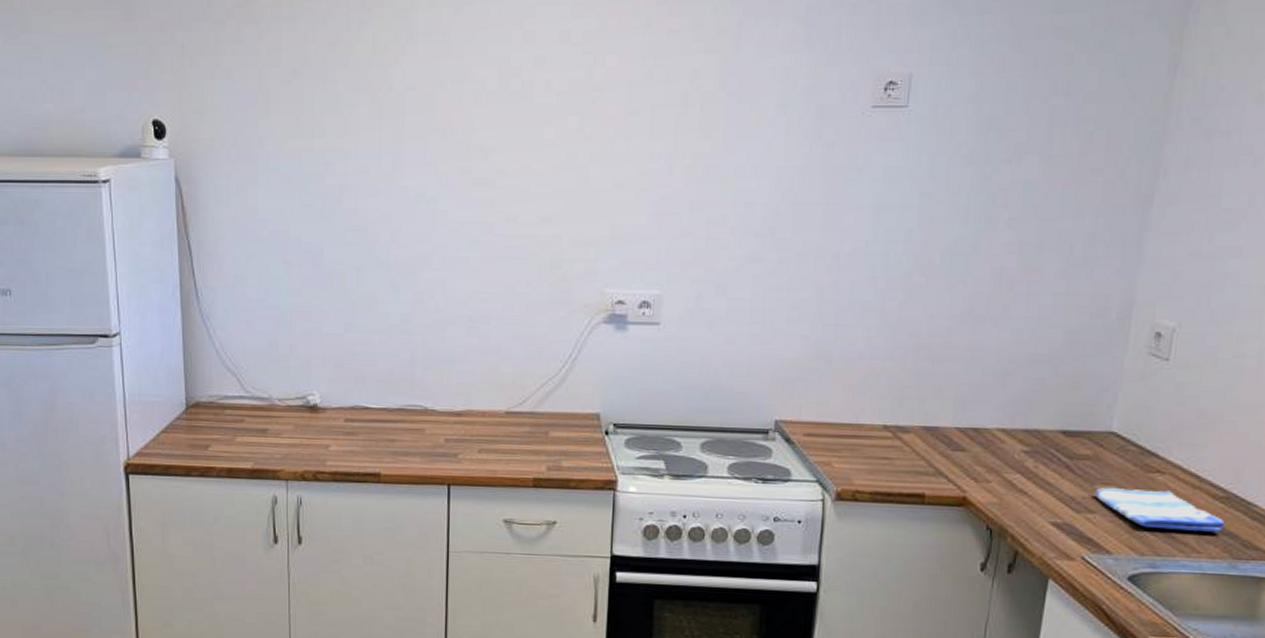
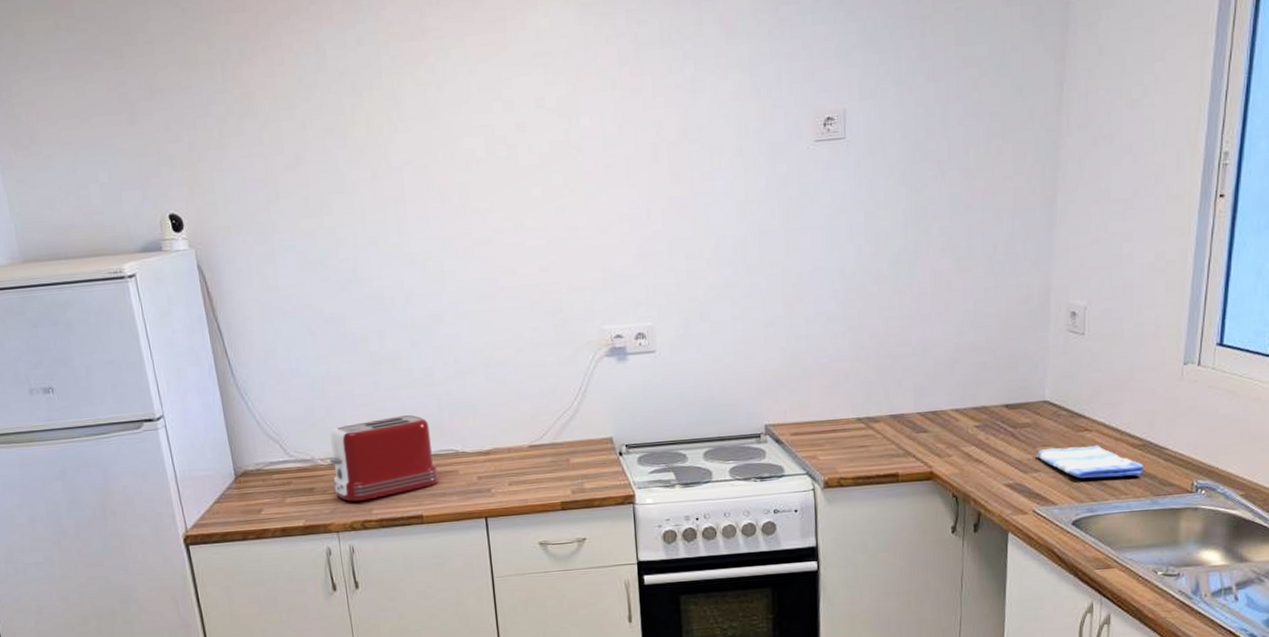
toaster: none [288,362,402,450] -> present [329,415,438,502]

